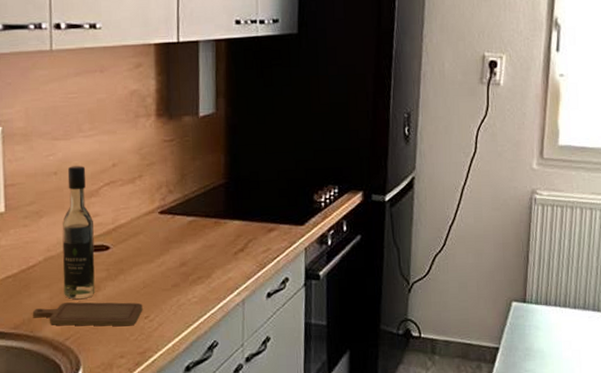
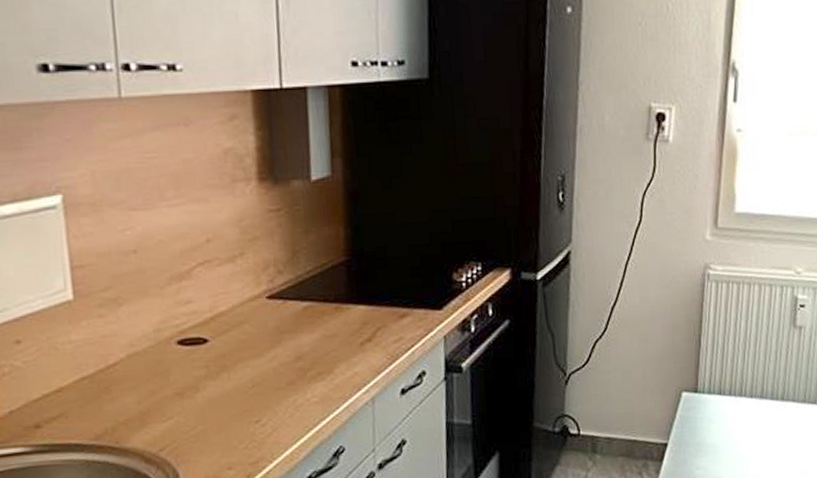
chopping board: present [32,302,143,327] -> none [116,404,253,434]
bottle: present [61,165,95,299] -> none [146,242,193,402]

